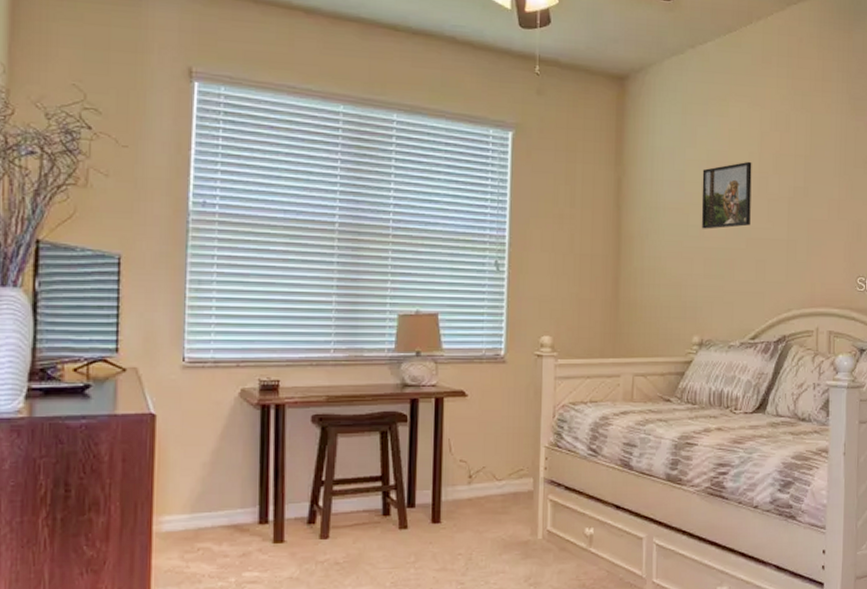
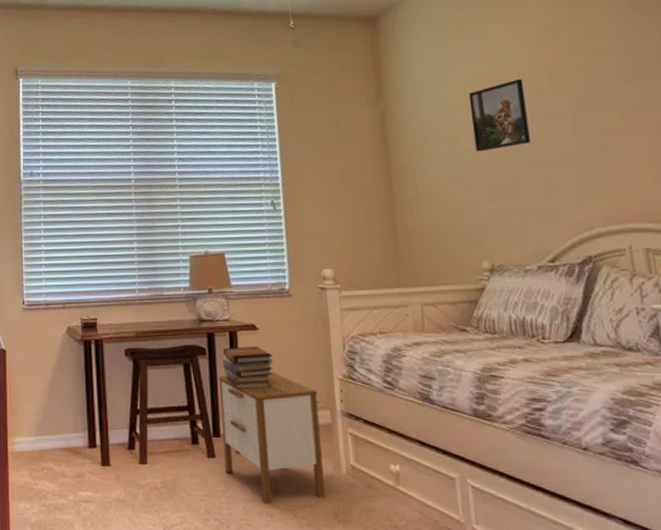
nightstand: none [417,440,523,573] -> present [218,372,325,504]
book stack: none [425,413,480,459] -> present [222,345,273,390]

